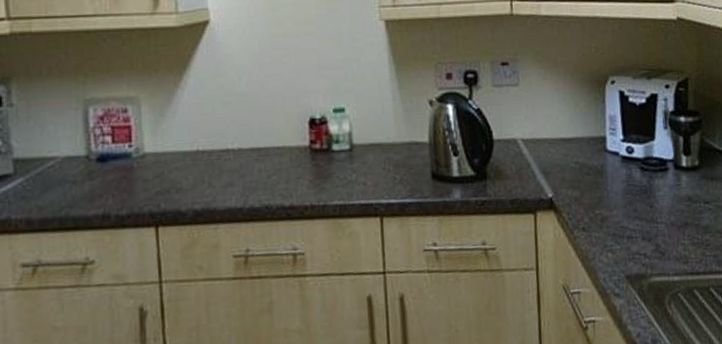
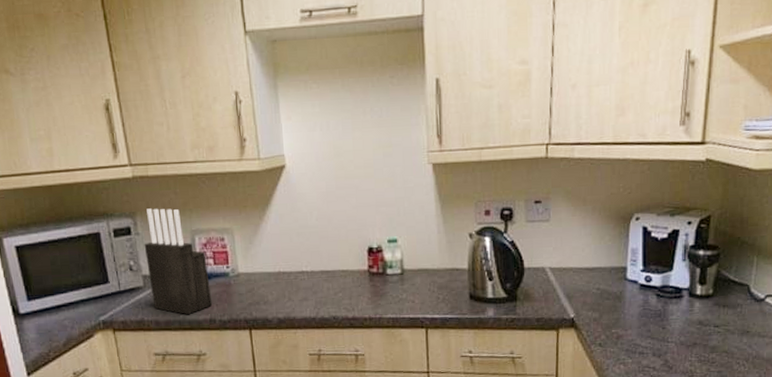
knife block: none [18,72,108,210] -> present [144,208,213,315]

